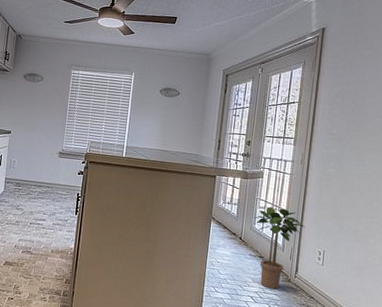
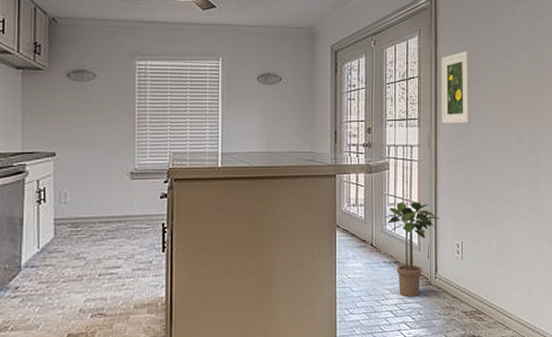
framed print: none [316,83,352,148] -> present [442,50,471,124]

